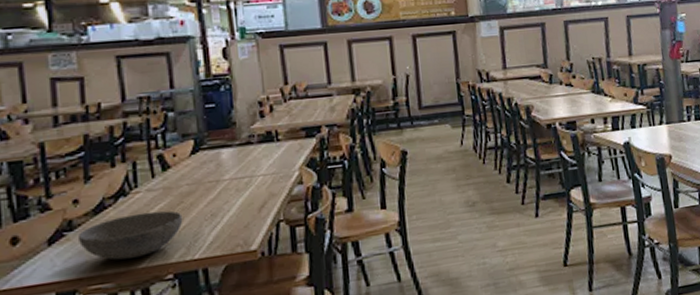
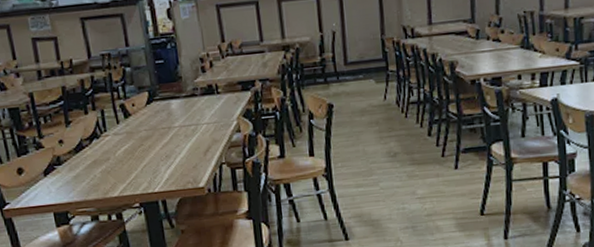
bowl: present [79,210,183,260] -> none [66,151,144,190]

